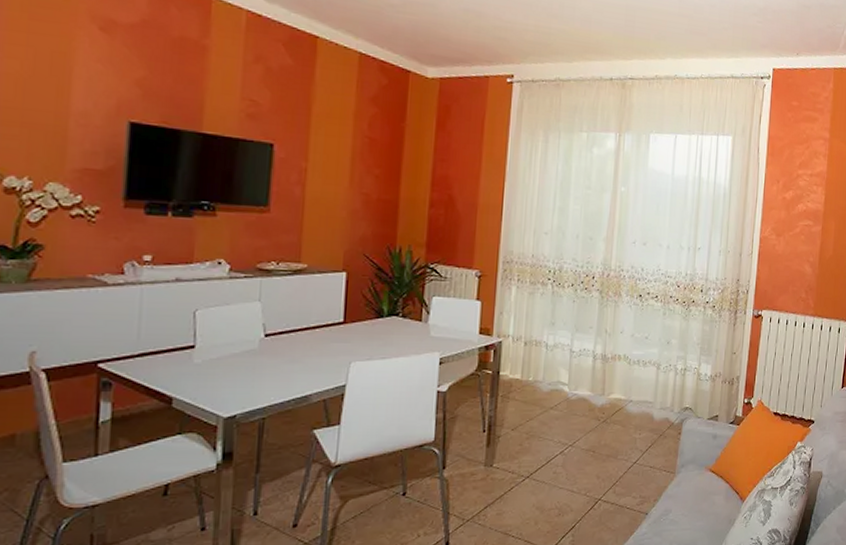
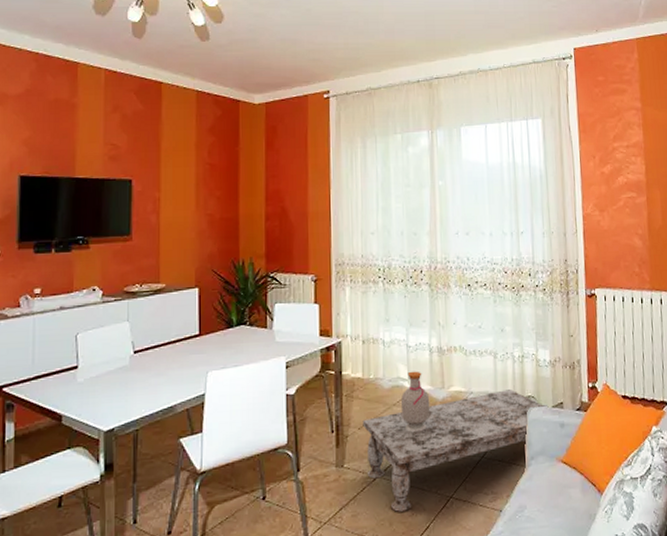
coffee table: none [516,400,701,512] -> present [362,389,545,512]
bottle: none [558,376,589,436] -> present [401,371,430,433]

